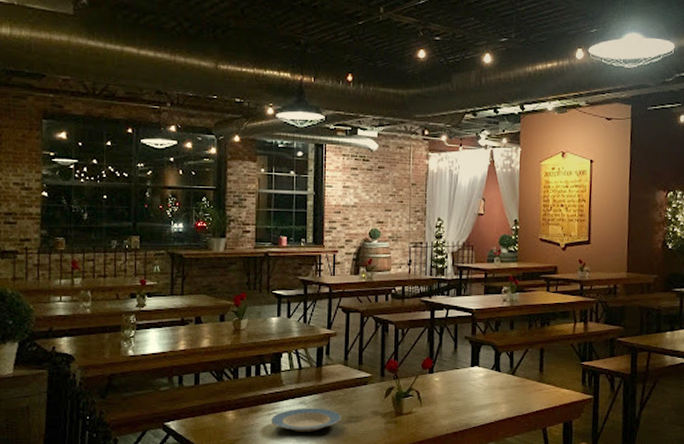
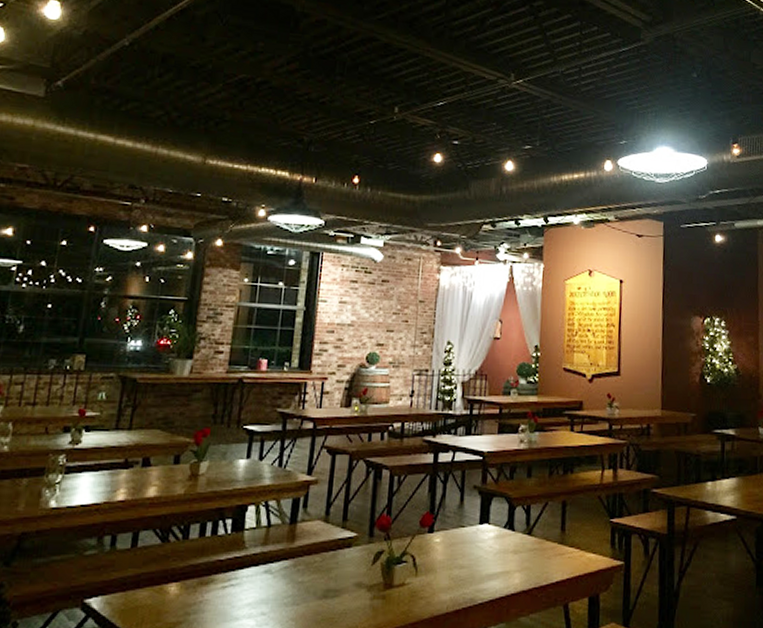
plate: present [270,408,341,432] -> none [224,578,316,611]

